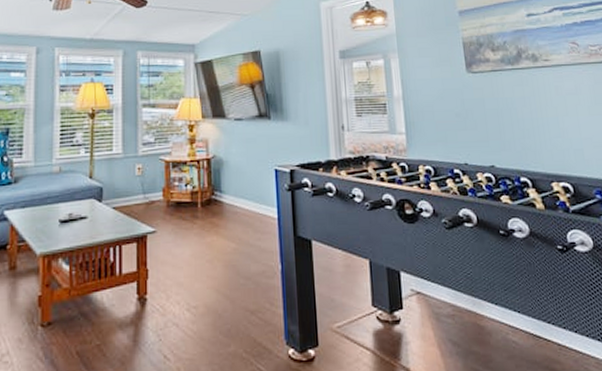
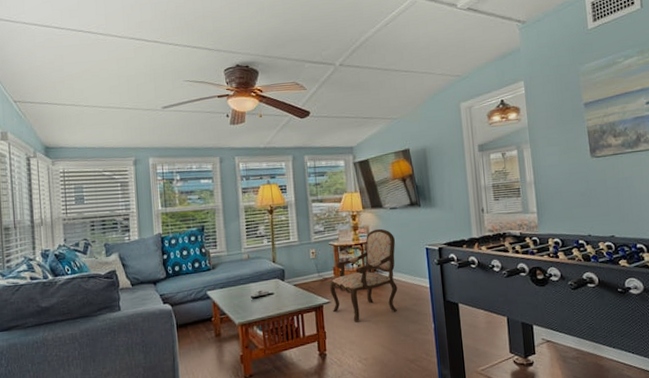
armchair: none [157,143,239,259] -> present [330,228,398,323]

